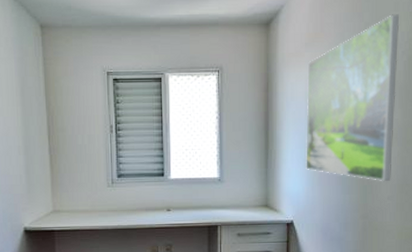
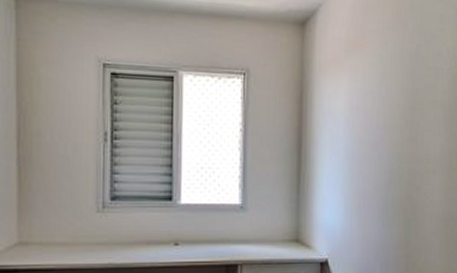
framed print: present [306,14,400,182] -> none [343,27,445,215]

